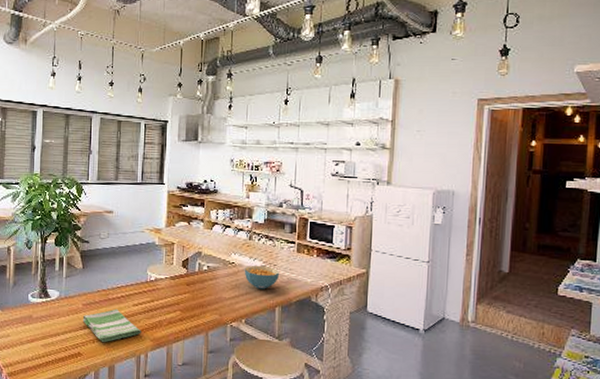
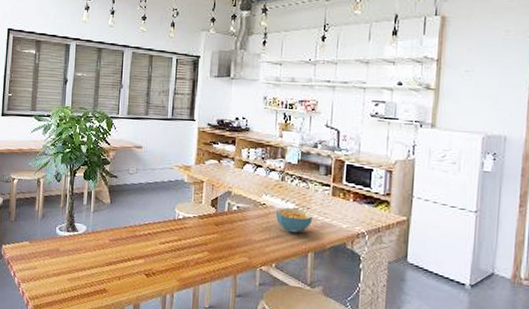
dish towel: present [82,308,141,343] -> none [109,246,168,281]

